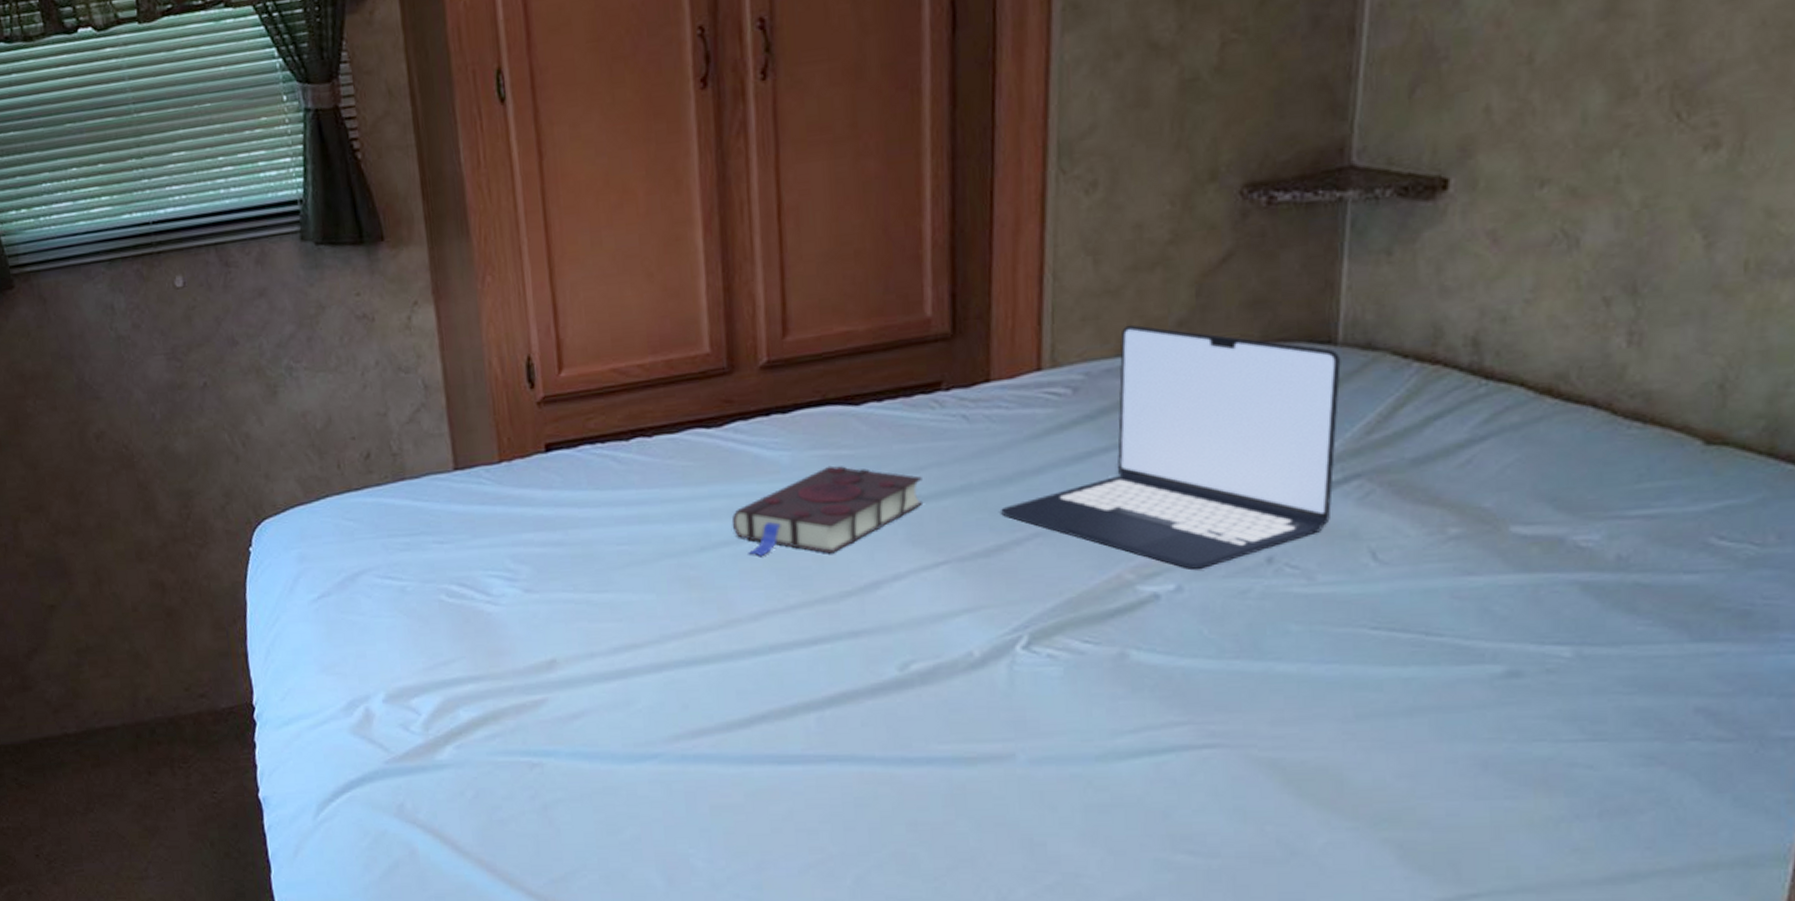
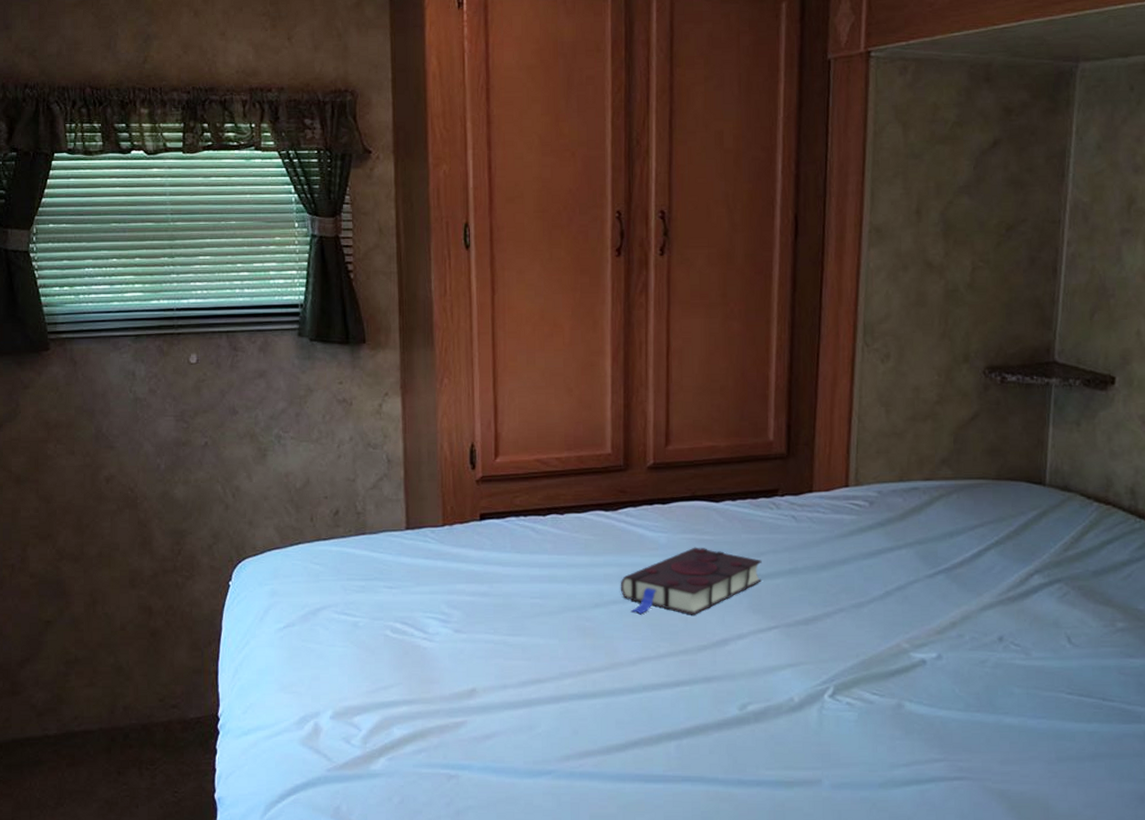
laptop: present [1001,324,1341,569] -> none [817,459,1048,643]

